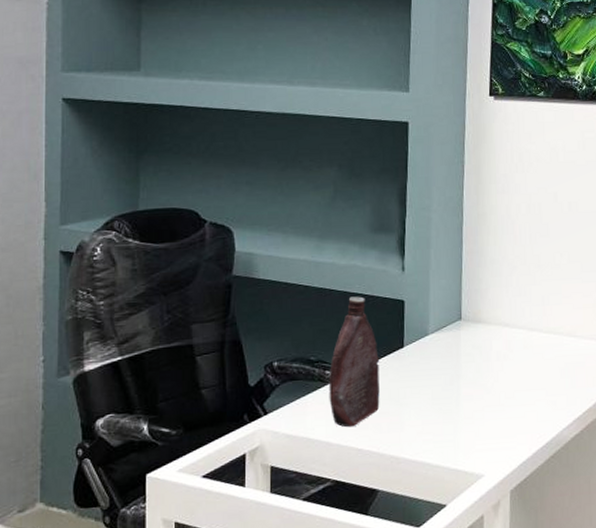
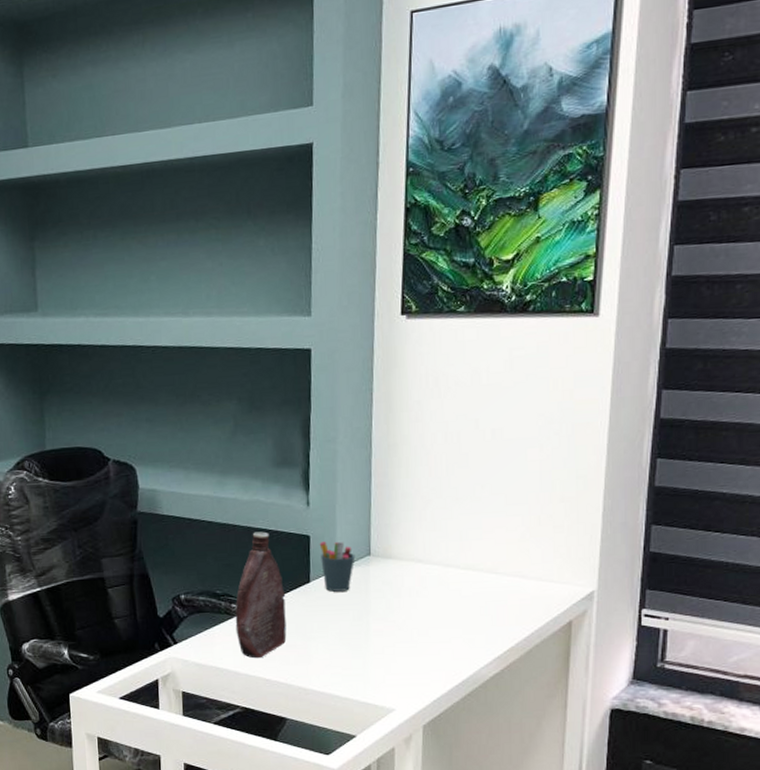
pen holder: none [413,305,447,357] -> present [319,541,356,592]

